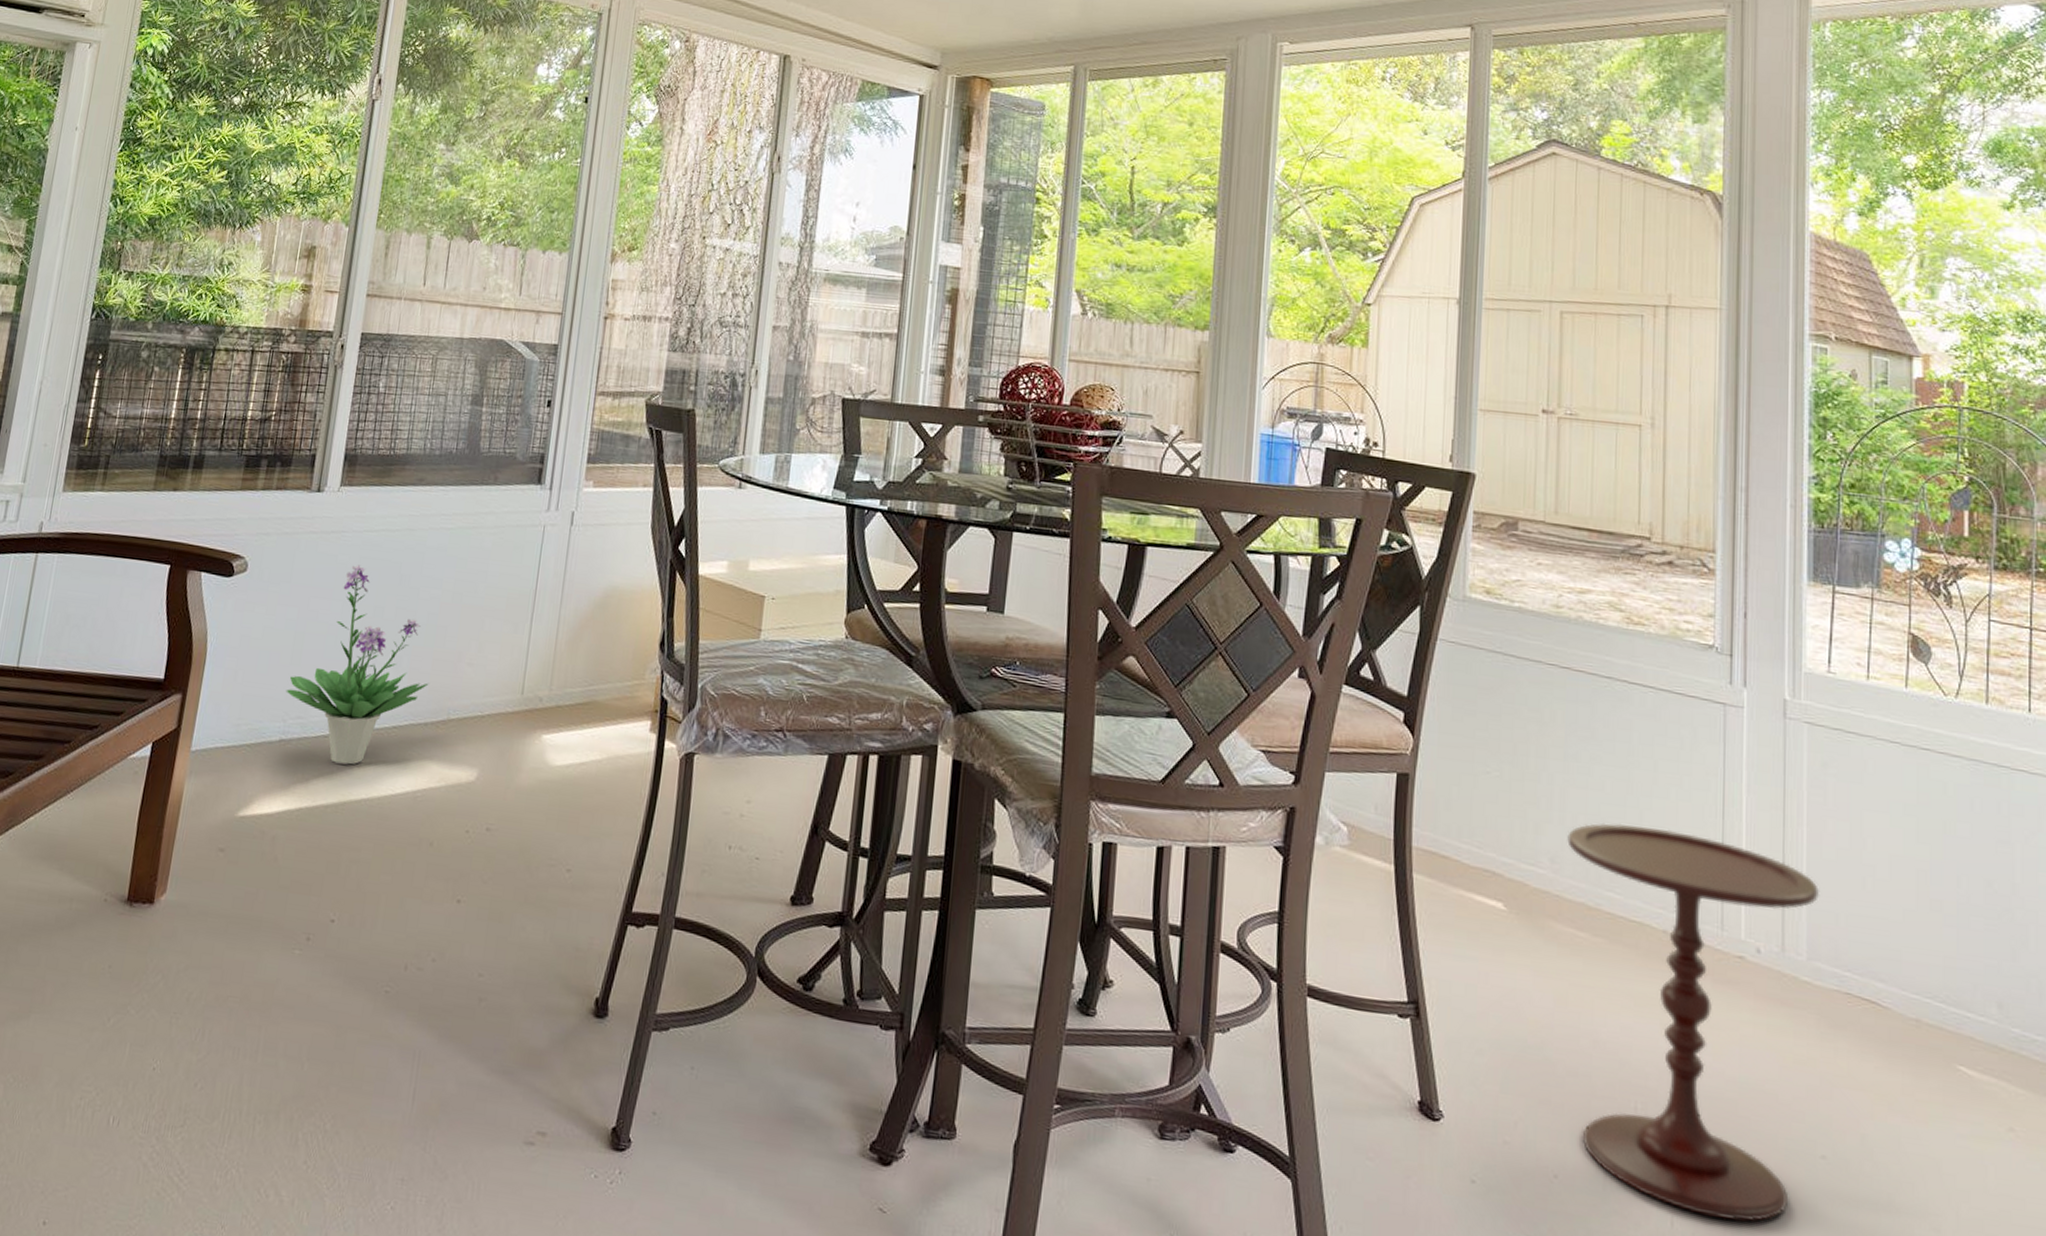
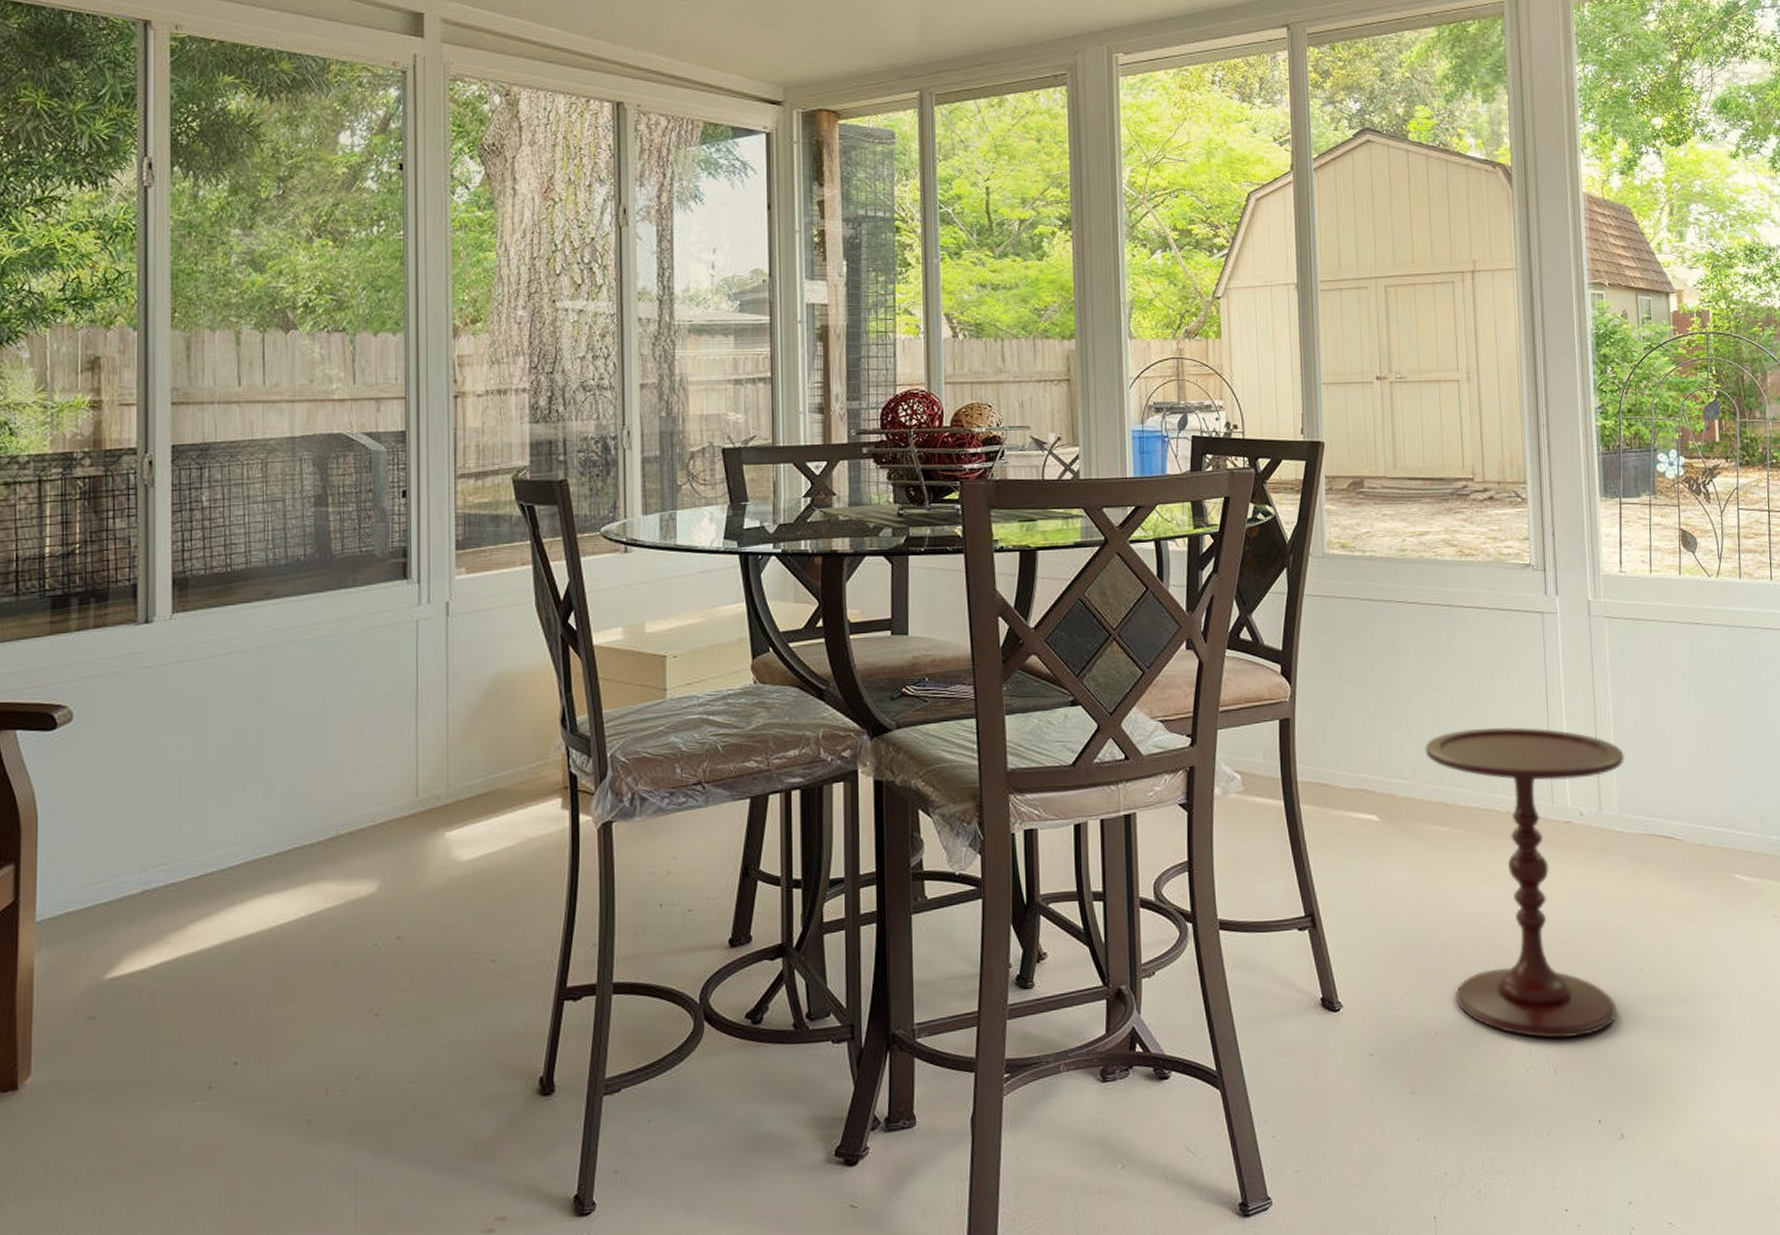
potted plant: present [286,564,429,765] -> none [141,693,310,904]

